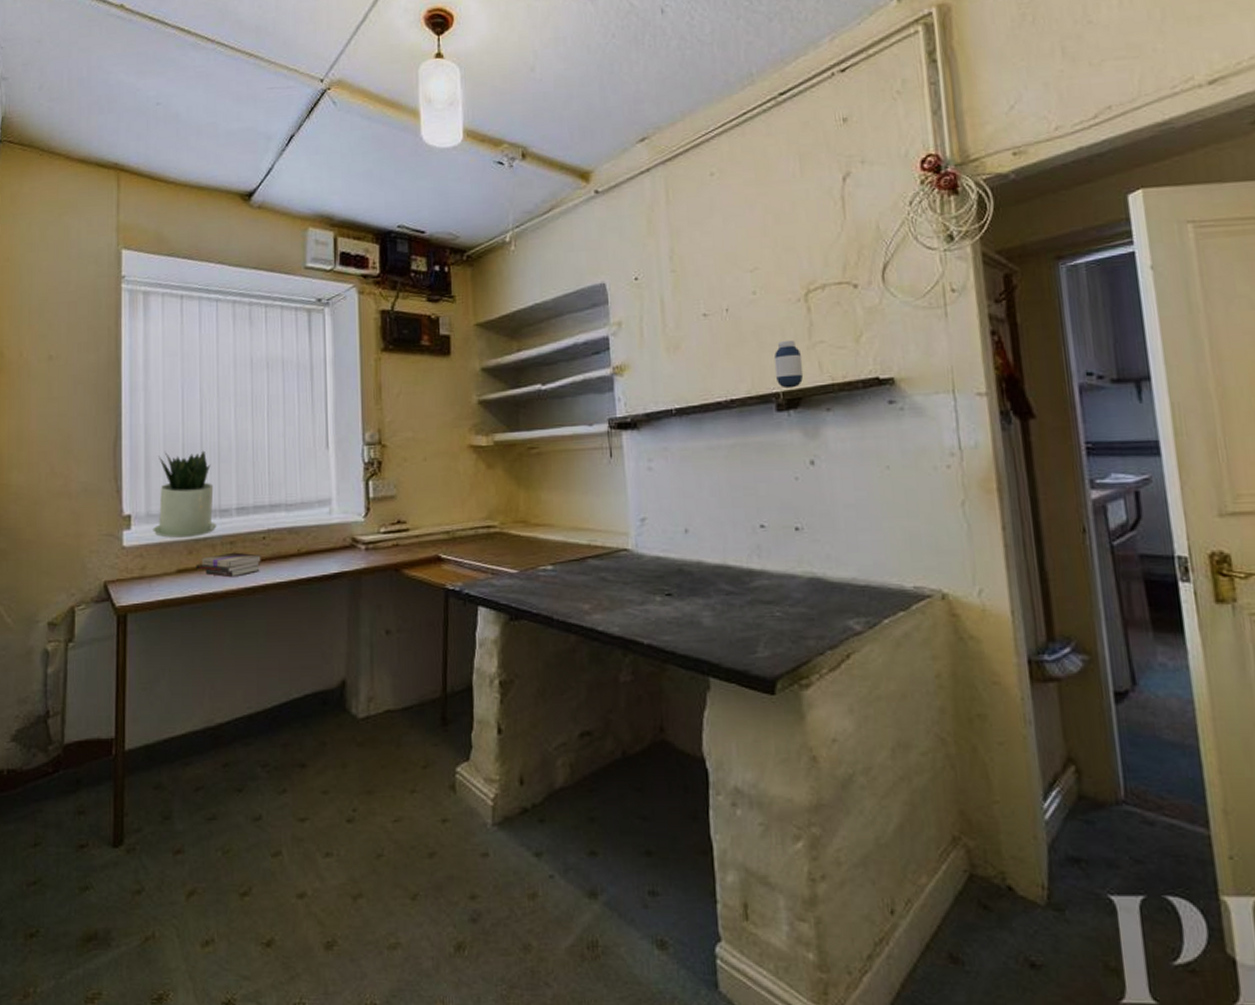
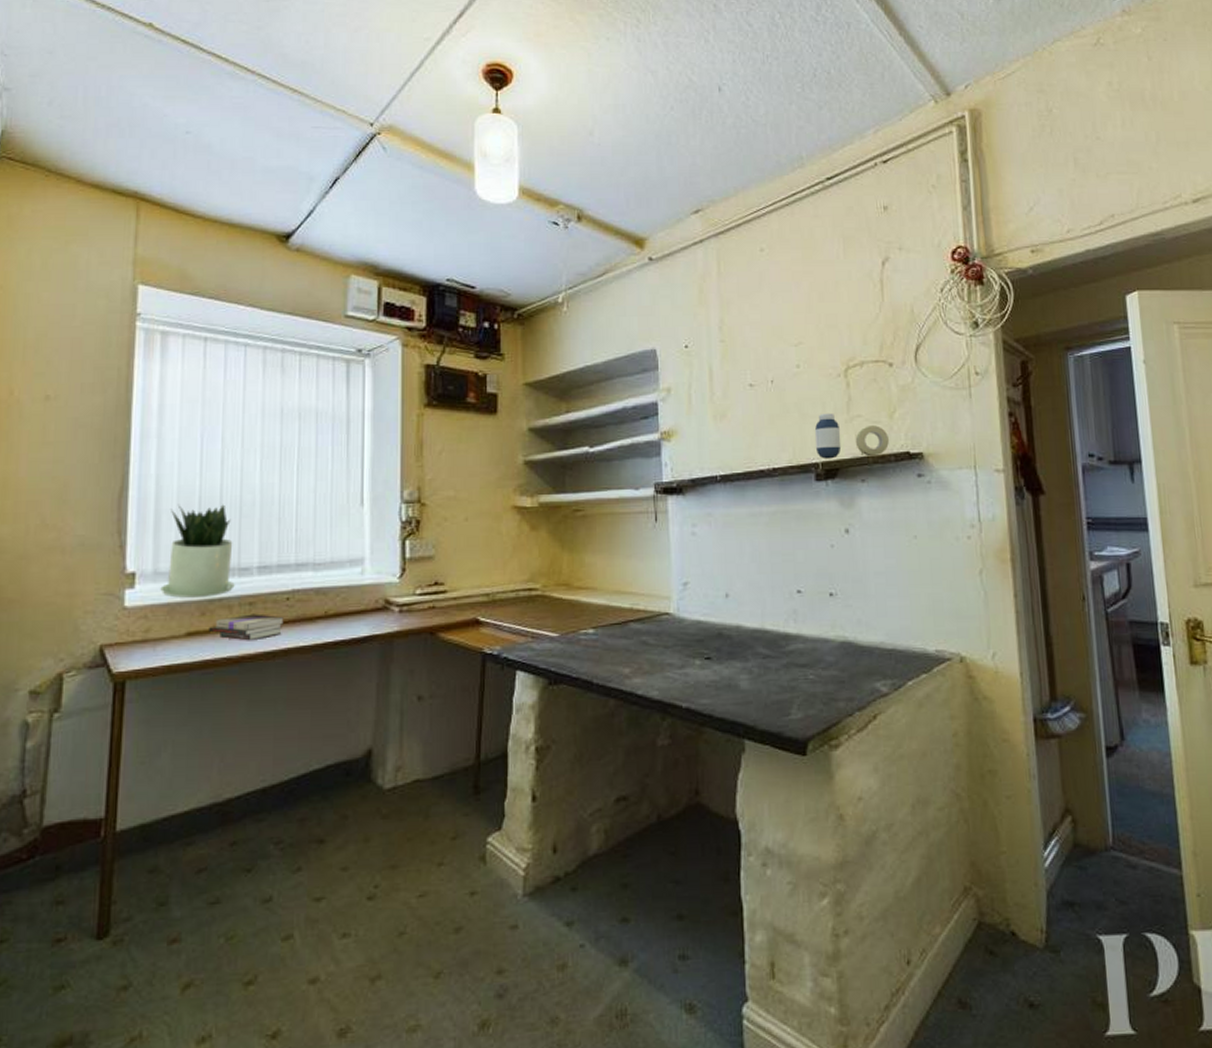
adhesive tape: none [815,351,856,385] -> present [852,425,889,457]

